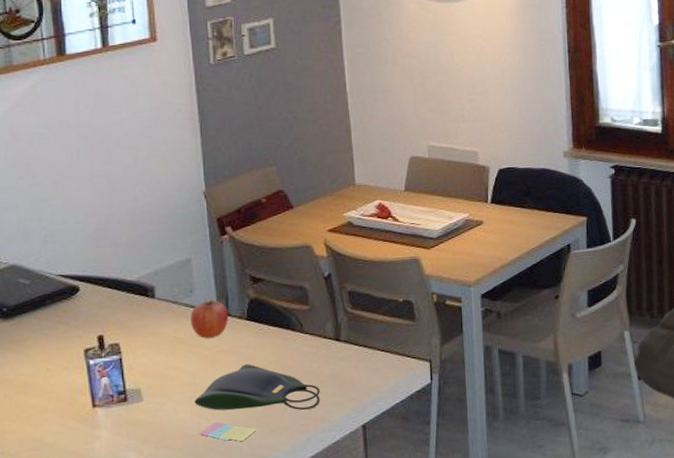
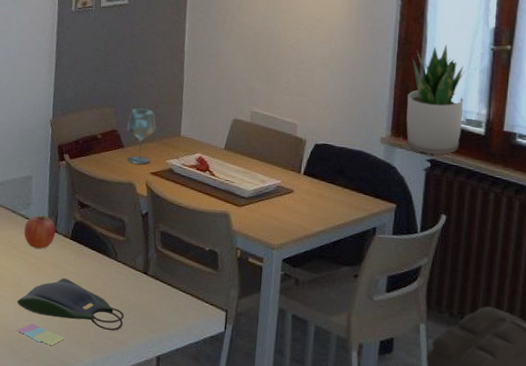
wine glass: none [293,161,327,224] -> present [127,108,156,165]
planter: none [584,47,640,161] -> present [406,45,466,155]

